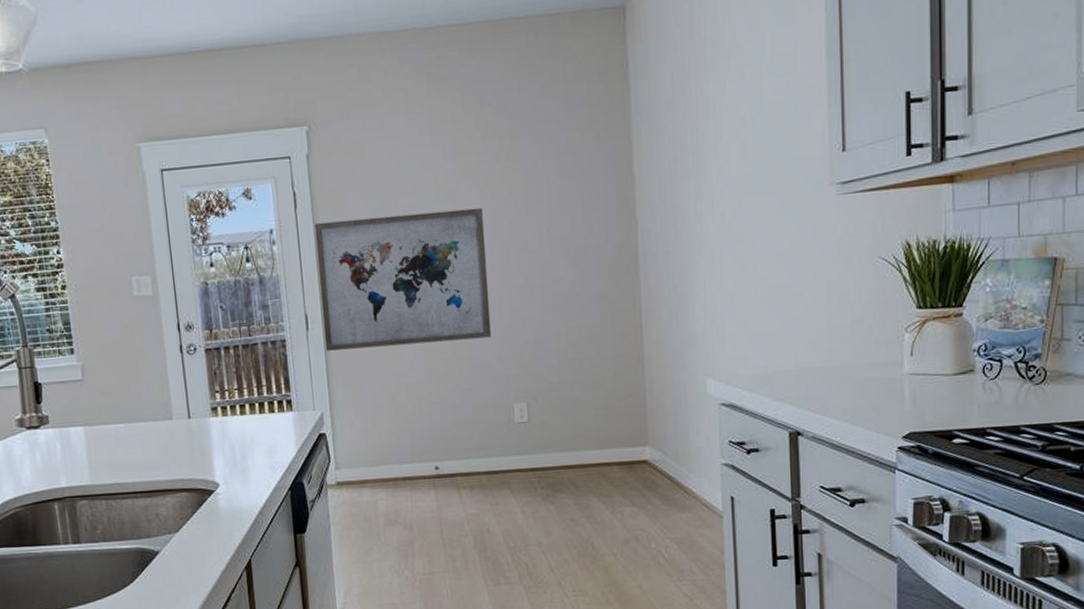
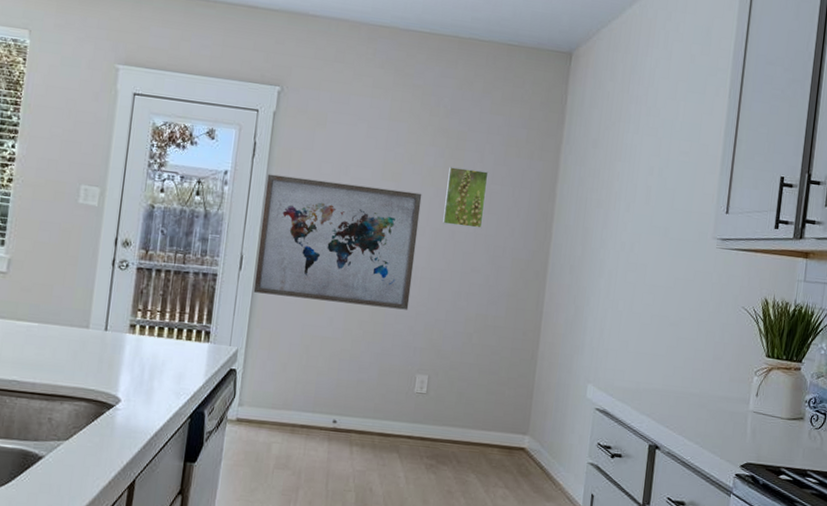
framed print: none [507,167,556,236] -> present [443,167,489,229]

